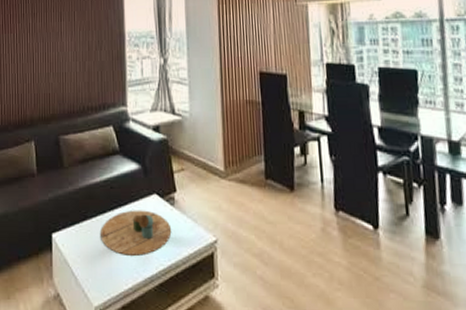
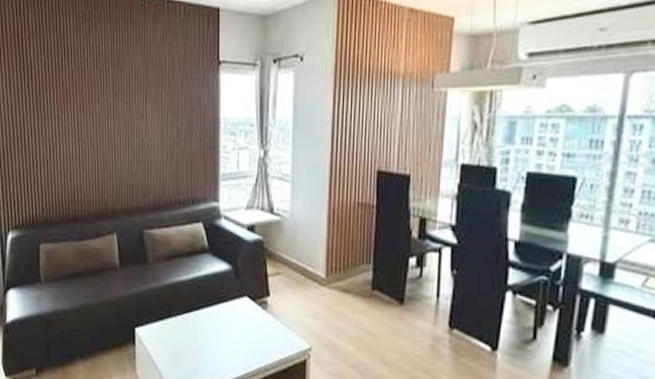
decorative tray: present [101,210,172,256] -> none [186,311,262,356]

